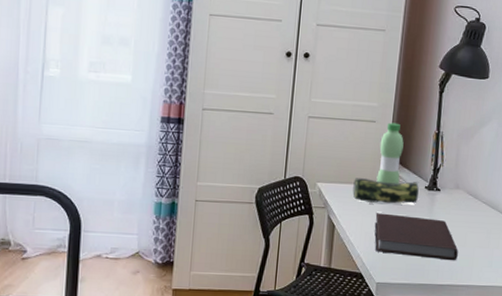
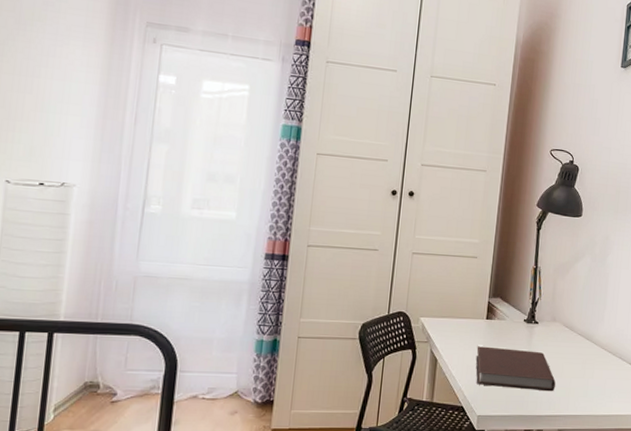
pencil case: present [352,178,419,204] -> none [455,312,519,337]
water bottle: present [376,122,404,184] -> none [477,258,504,318]

